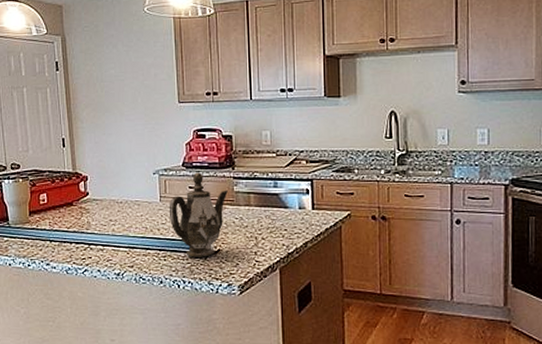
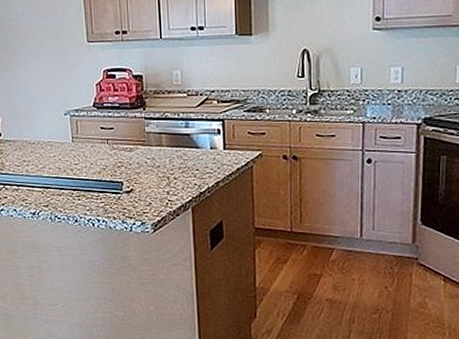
teapot: present [169,172,228,257] -> none [81,113,139,197]

